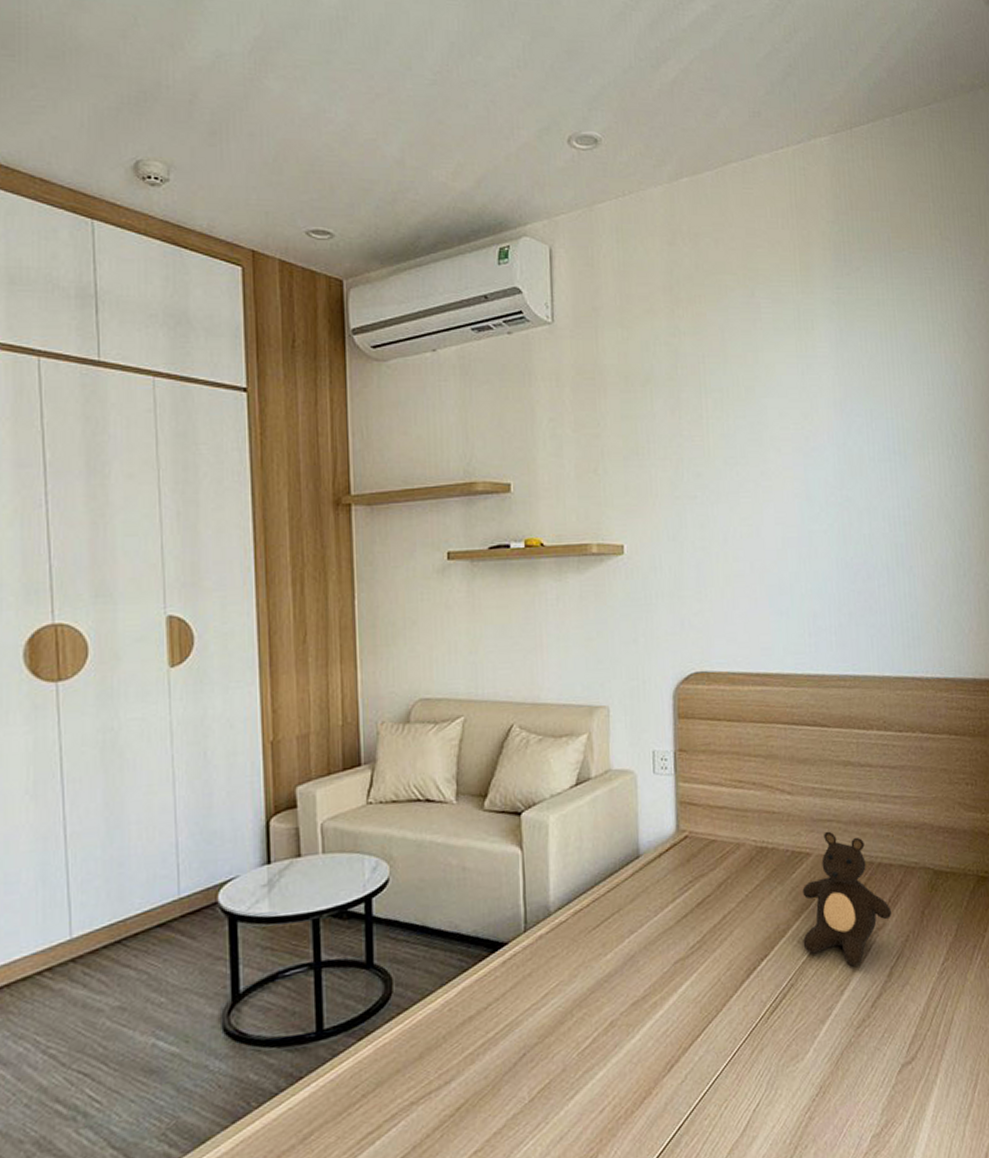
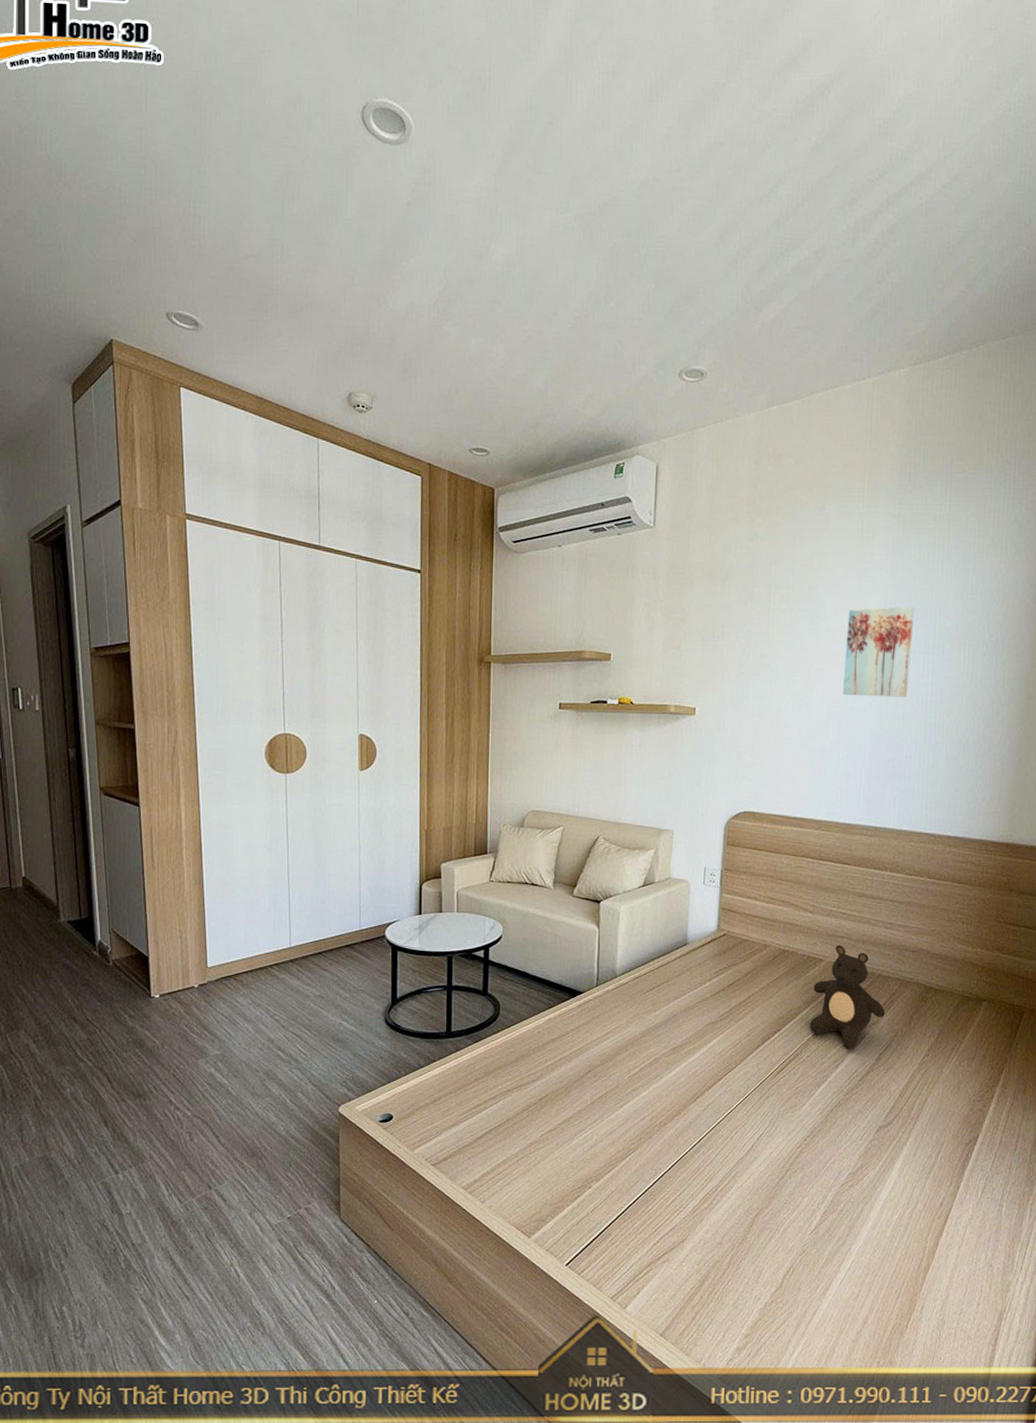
wall art: none [794,406,872,517] -> present [842,606,915,698]

